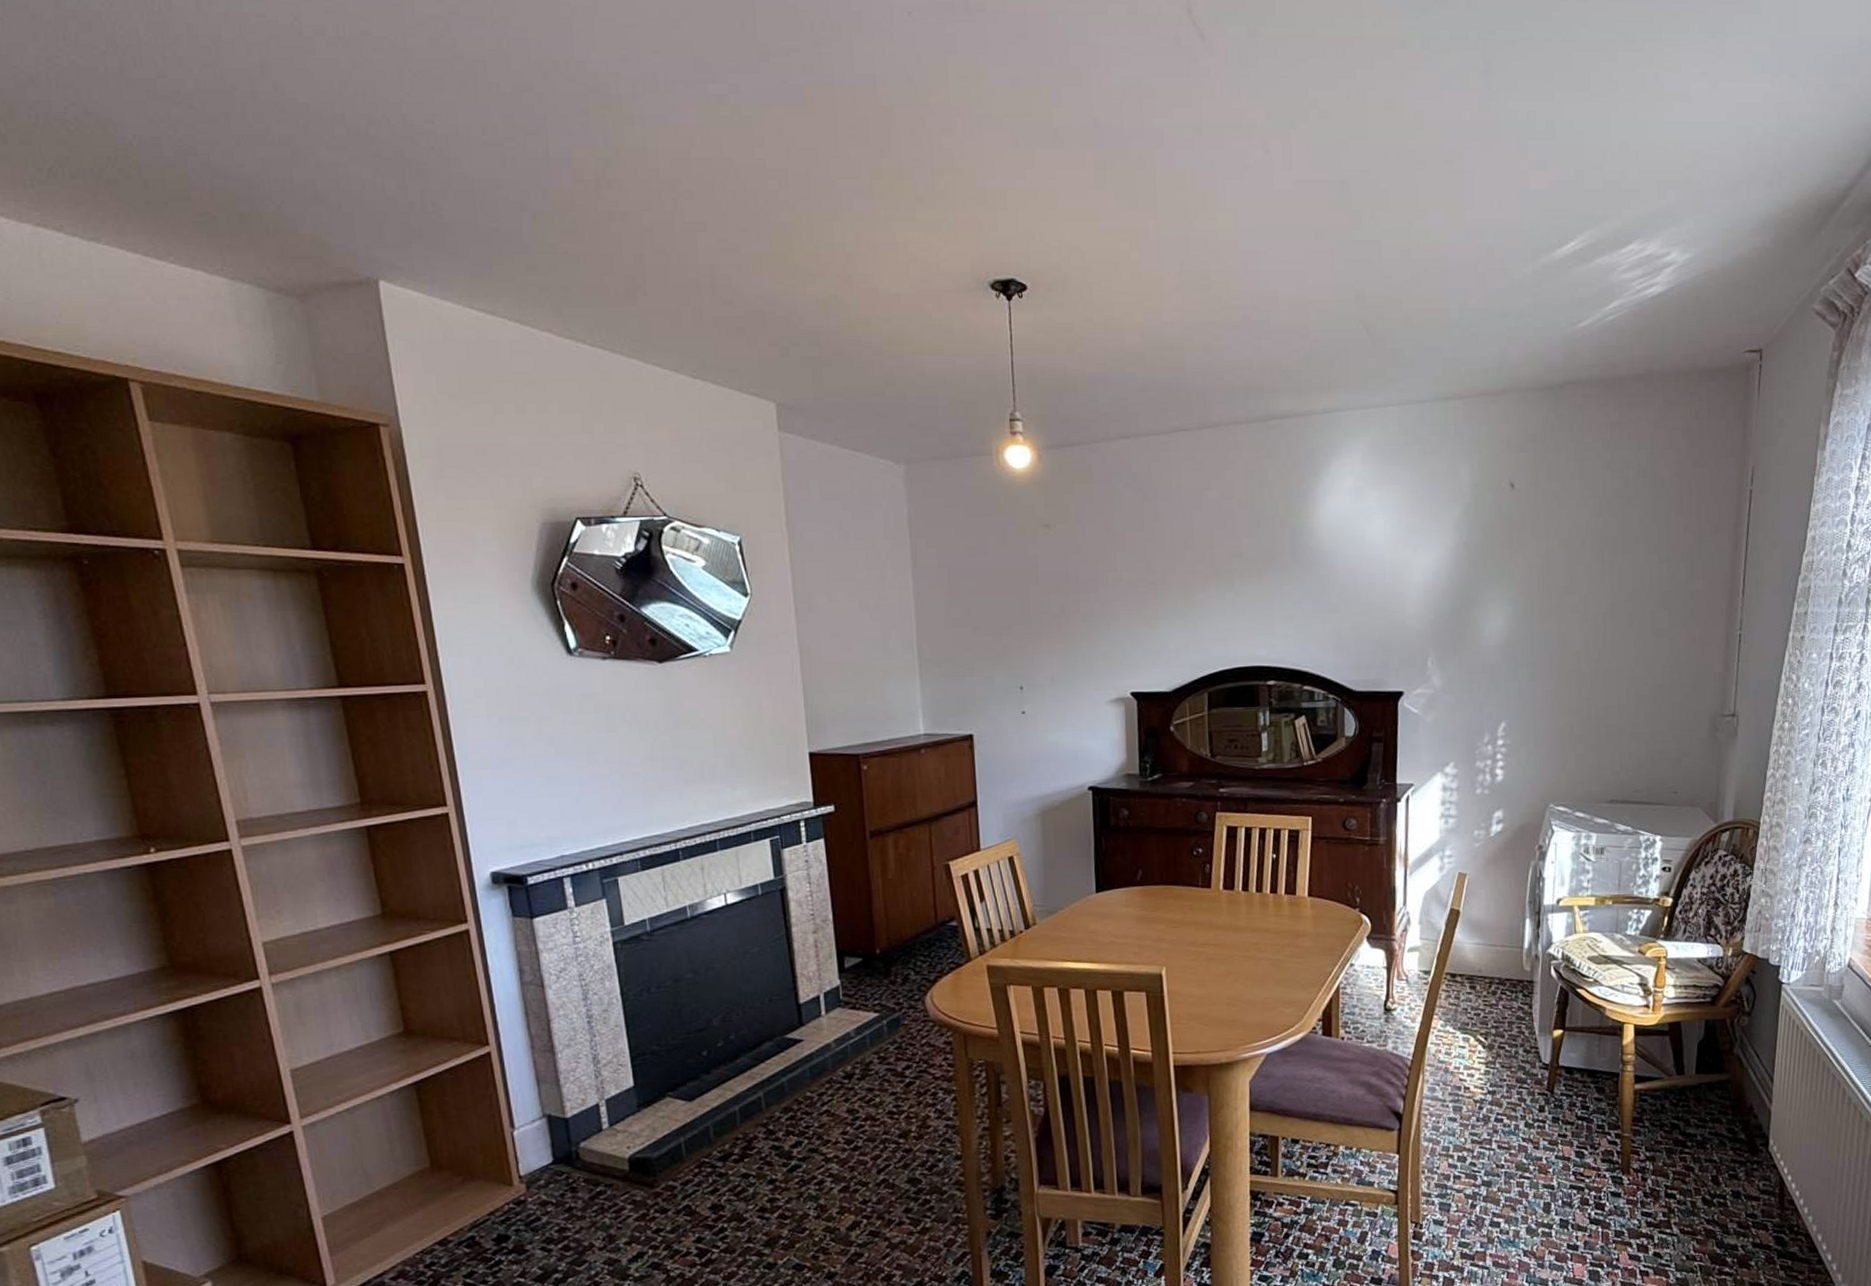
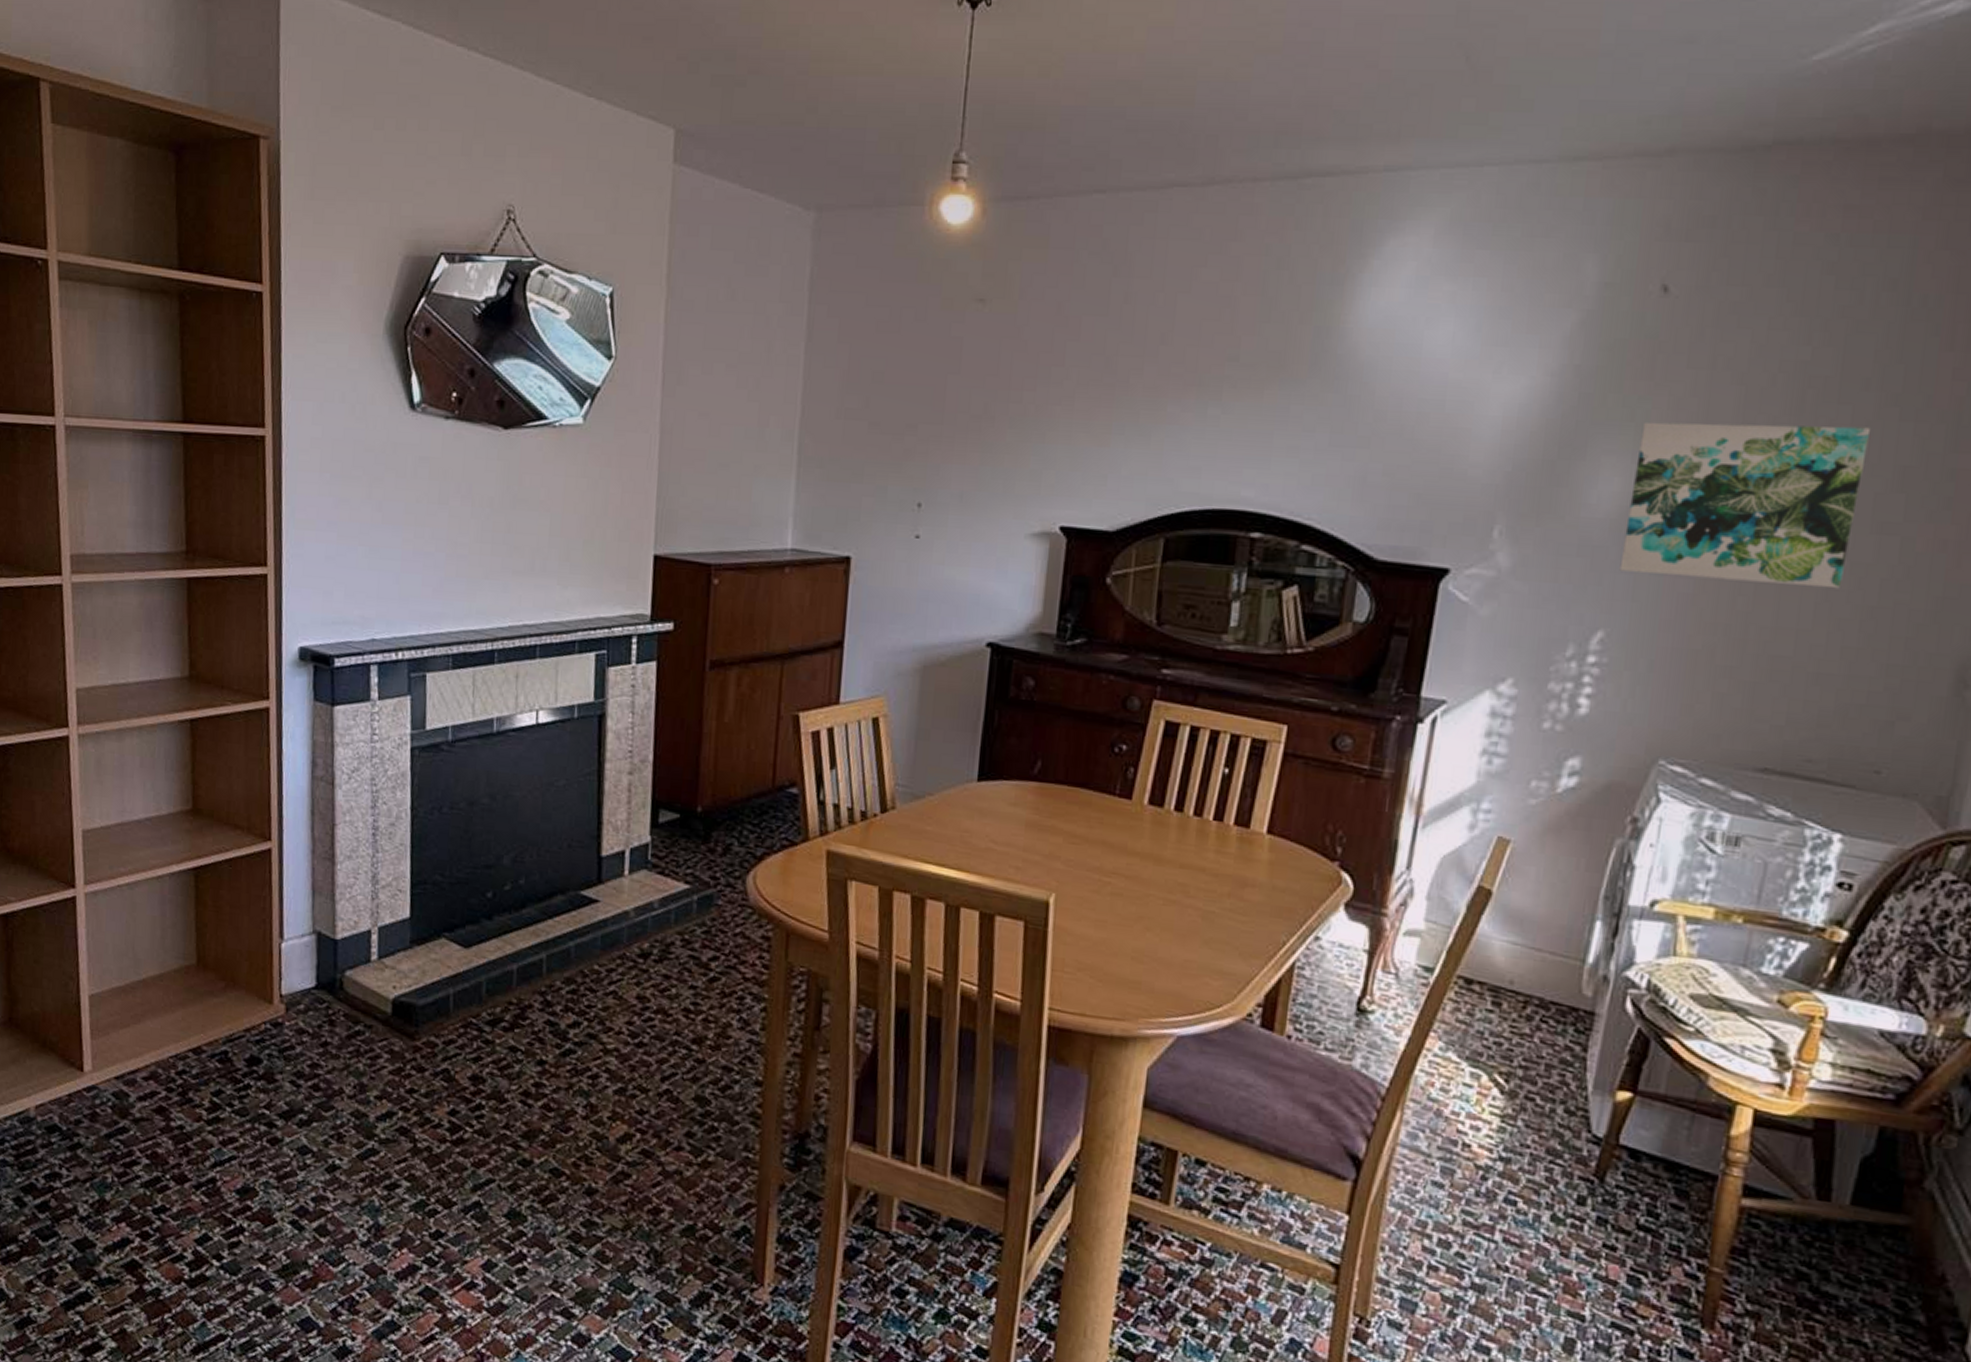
wall art: none [1509,568,1643,680] -> present [1619,422,1870,589]

